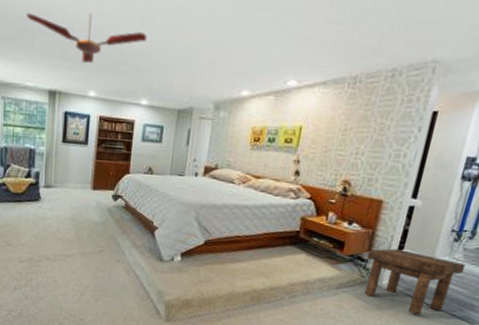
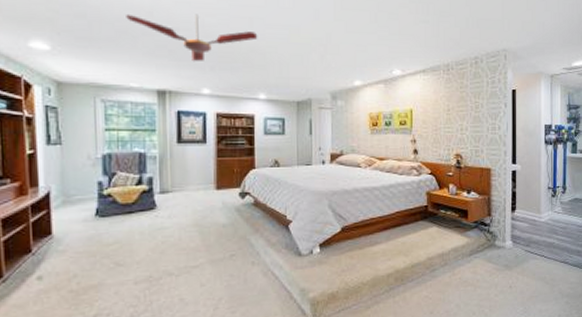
stool: present [364,248,466,315] -> none [488,210,565,268]

